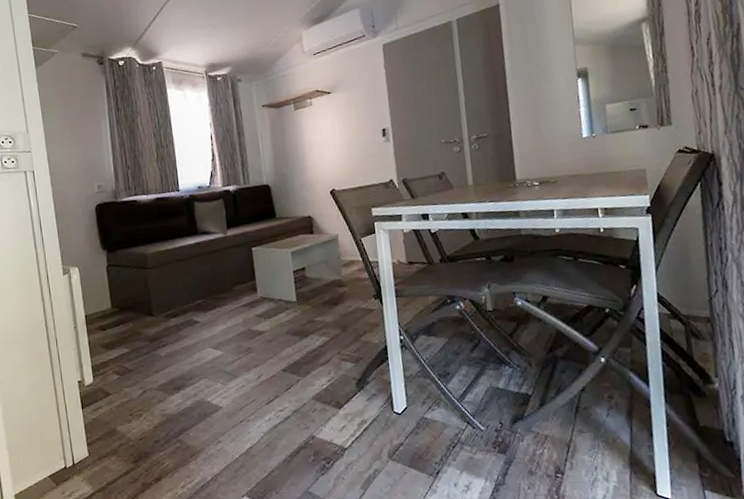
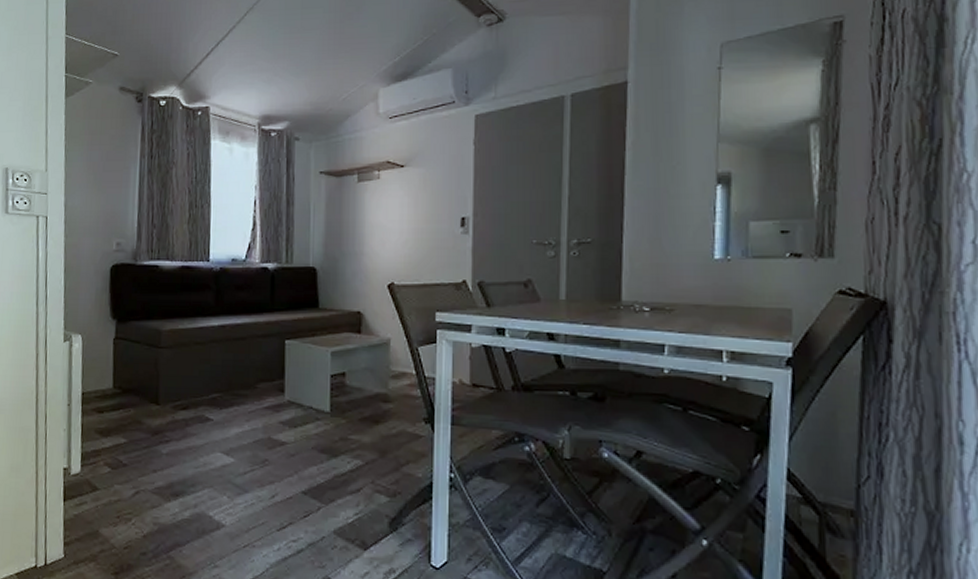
pillow: present [193,198,228,236] -> none [223,276,260,322]

